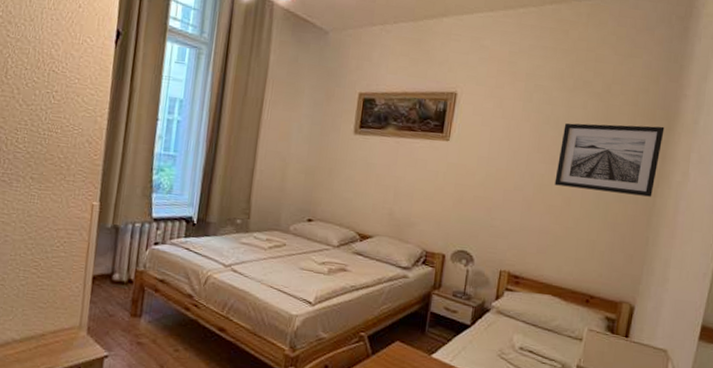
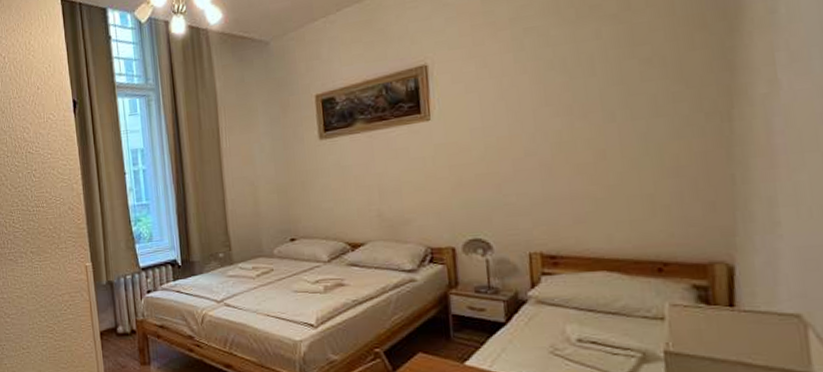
wall art: present [554,123,665,197] -> none [574,30,727,139]

